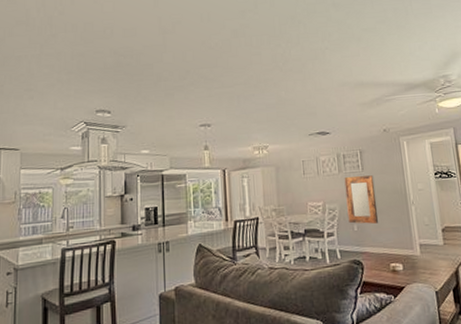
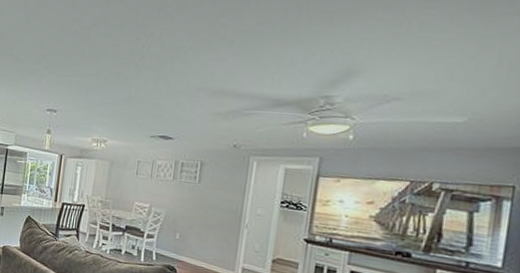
home mirror: present [344,175,379,224] -> none [172,186,210,237]

